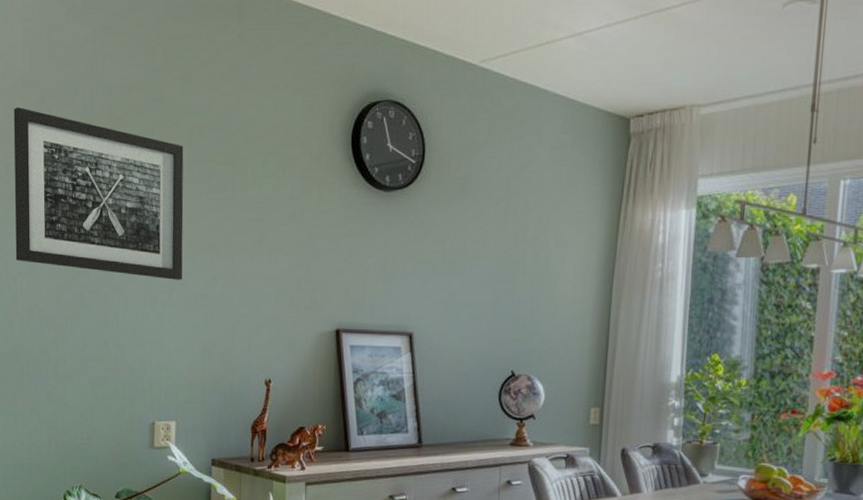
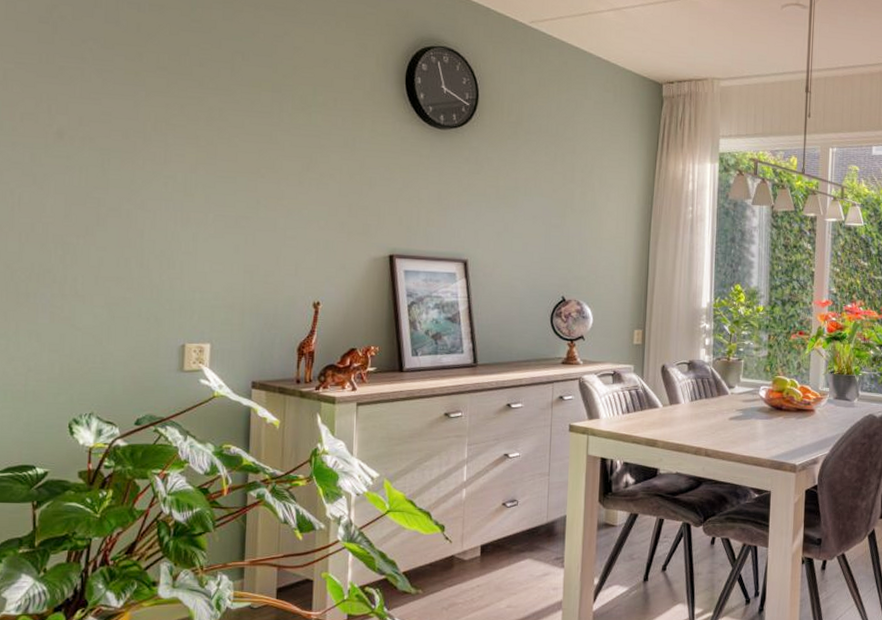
wall art: present [13,107,184,280] -> none [13,11,224,201]

